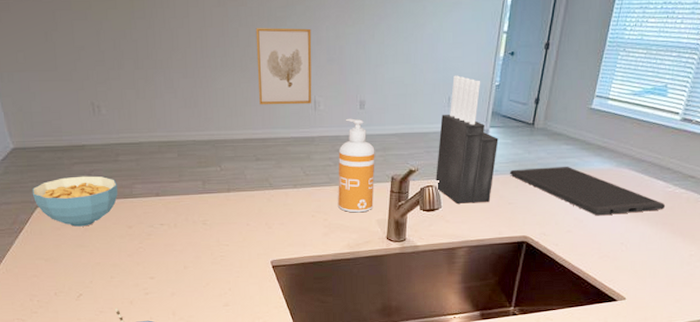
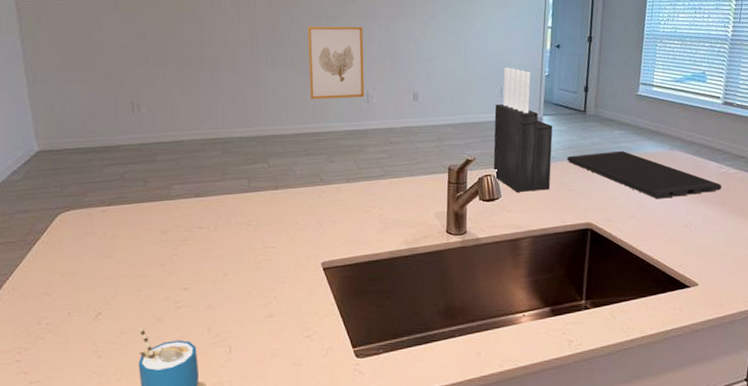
cereal bowl: present [32,176,118,227] -> none [54,177,154,235]
soap dispenser: present [338,118,375,213] -> none [393,110,431,206]

